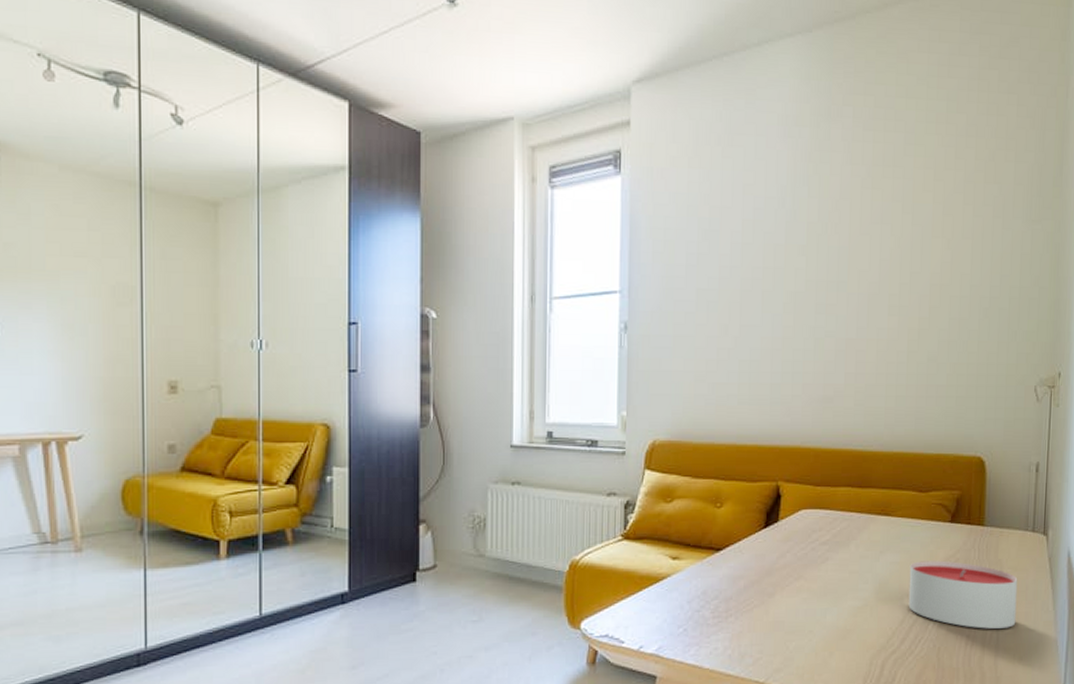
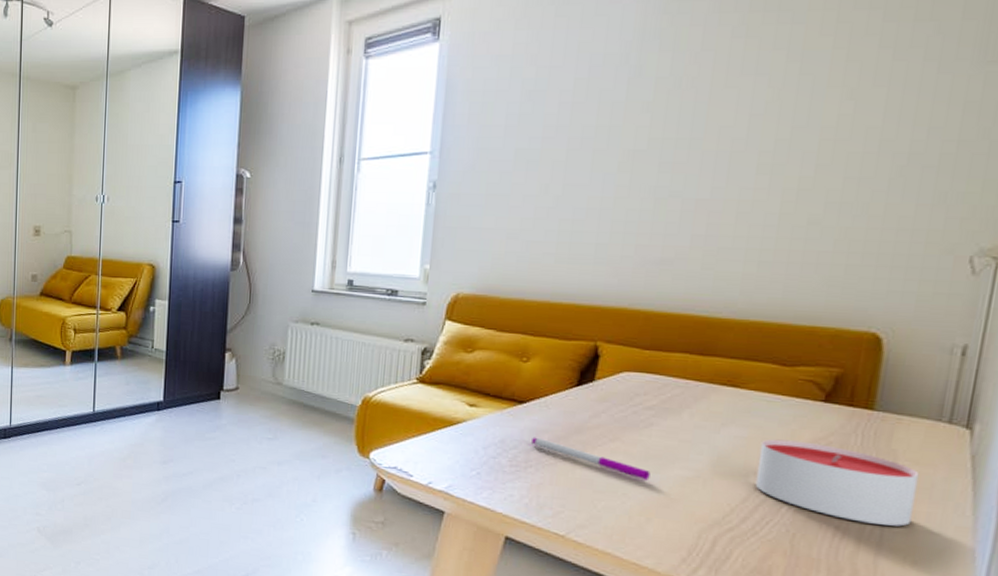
pen: none [730,584,829,615] -> present [531,437,651,480]

